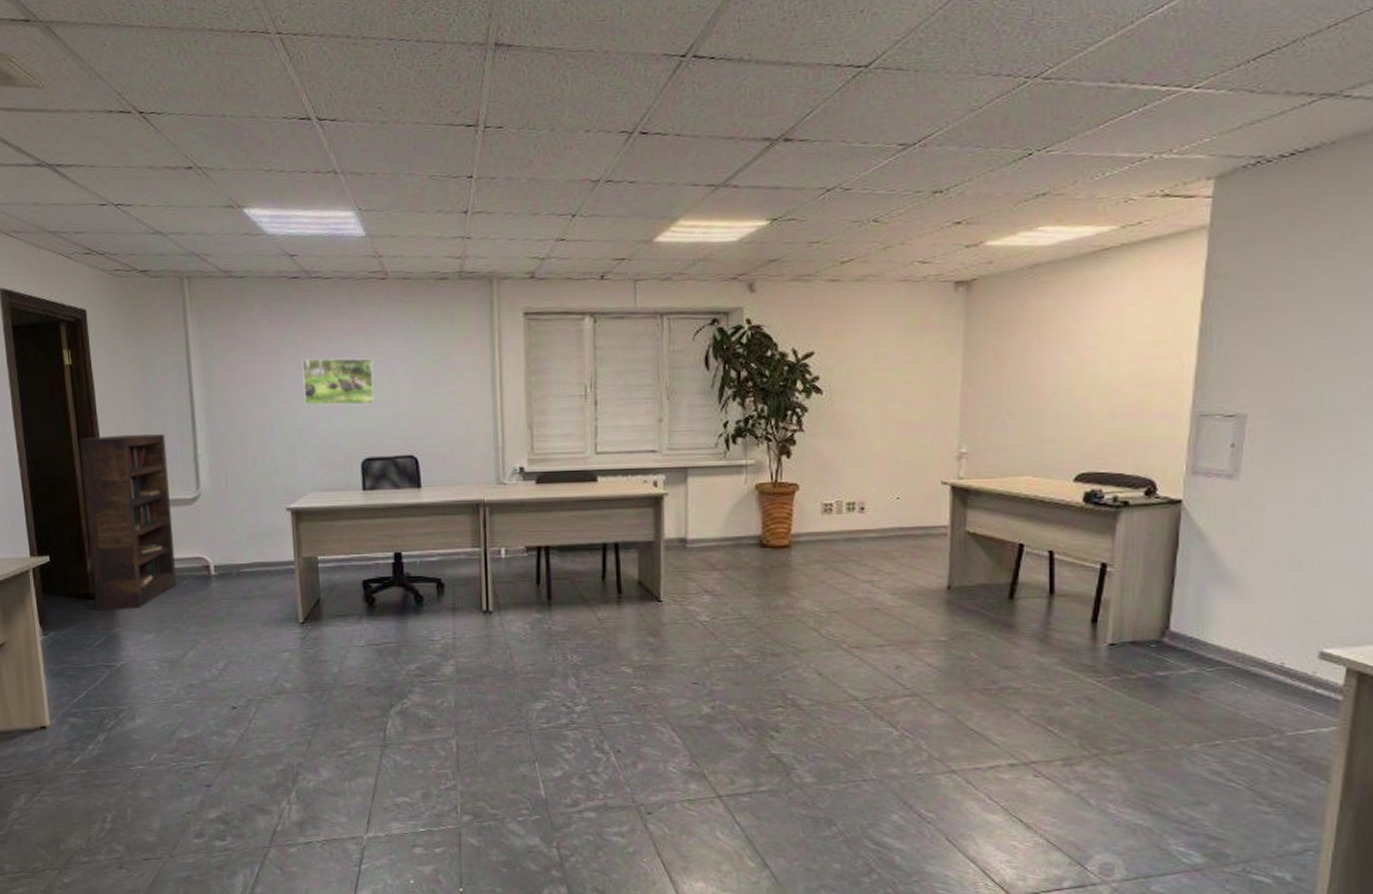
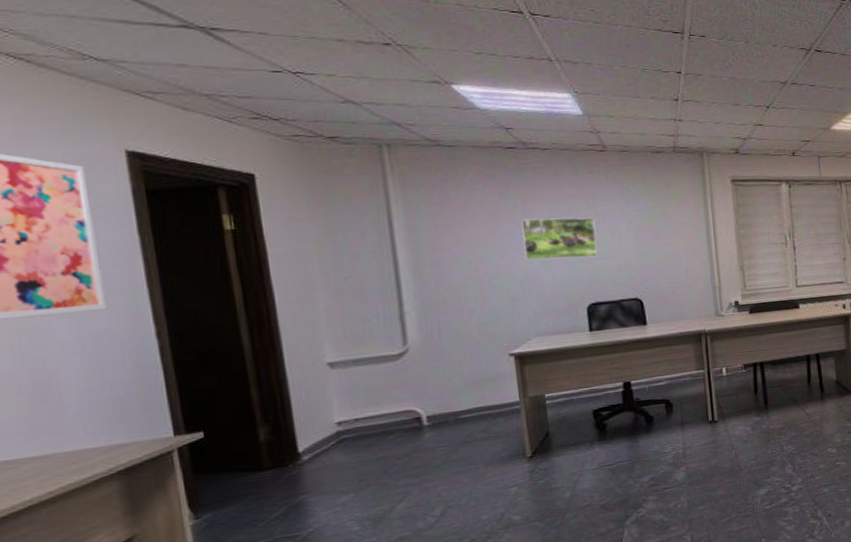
bookcase: present [79,434,177,610] -> none [246,294,381,481]

